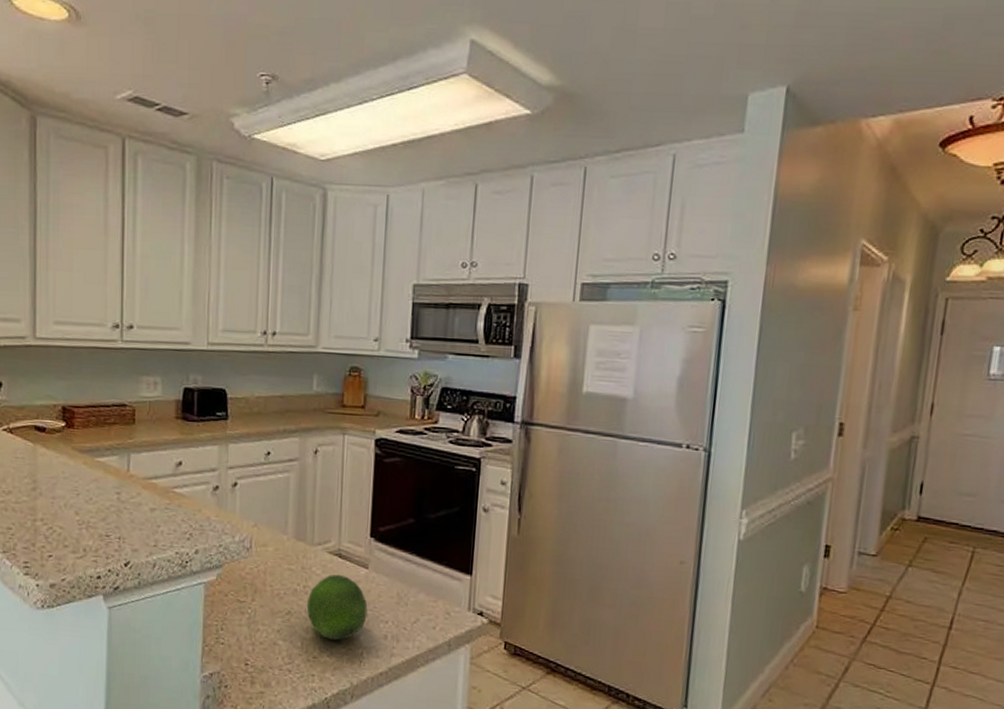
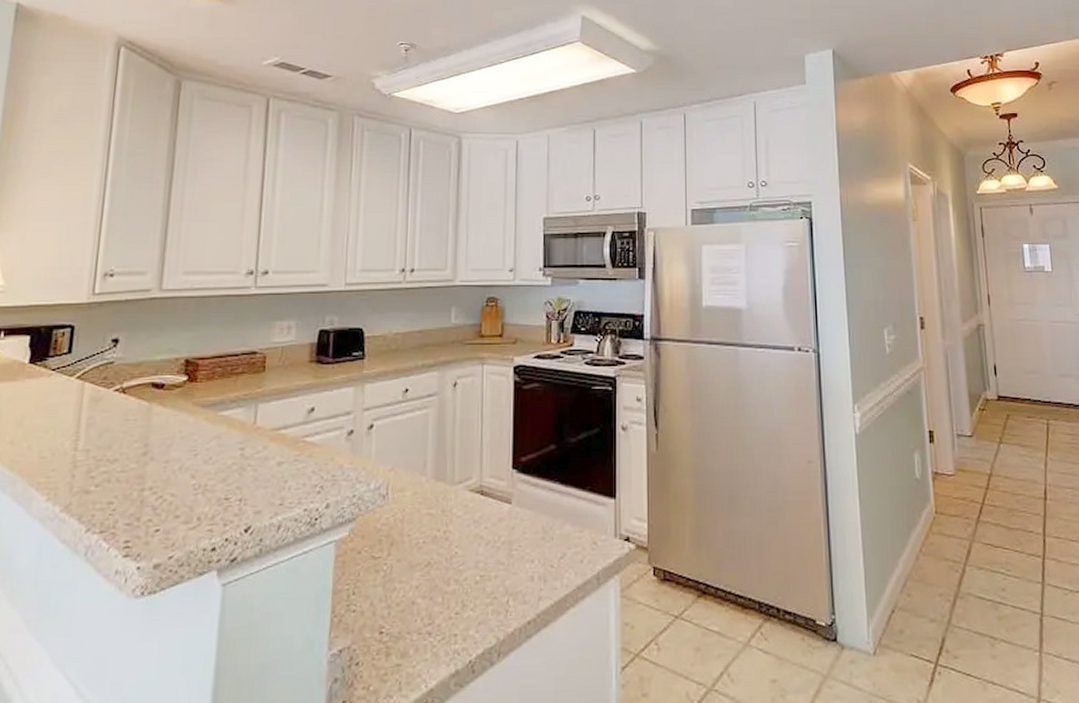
fruit: present [306,574,368,641] -> none [447,513,512,591]

